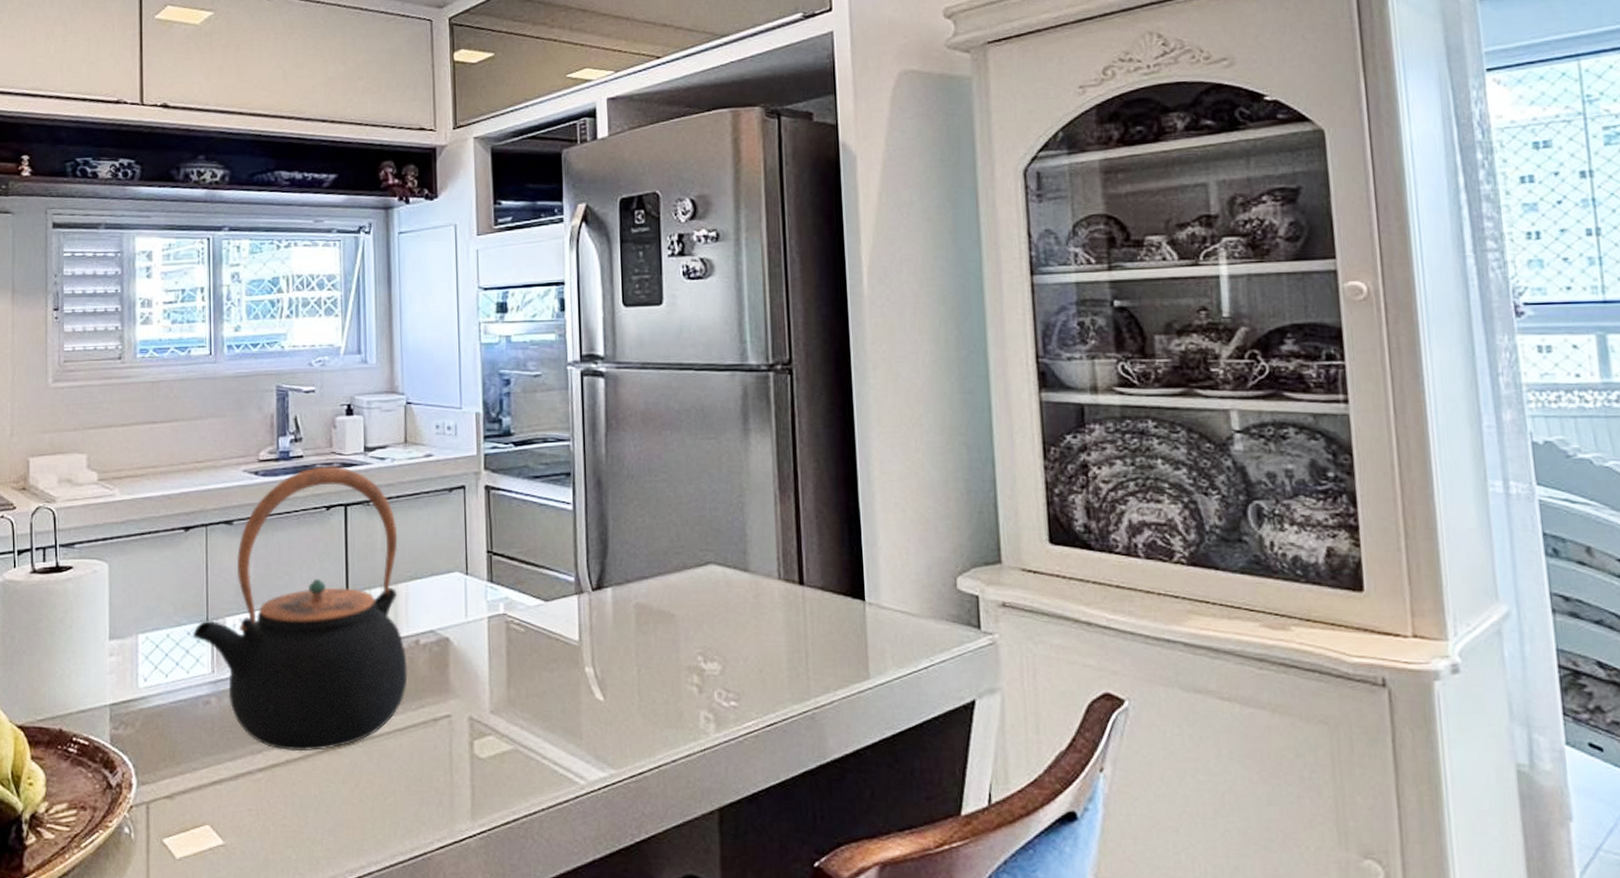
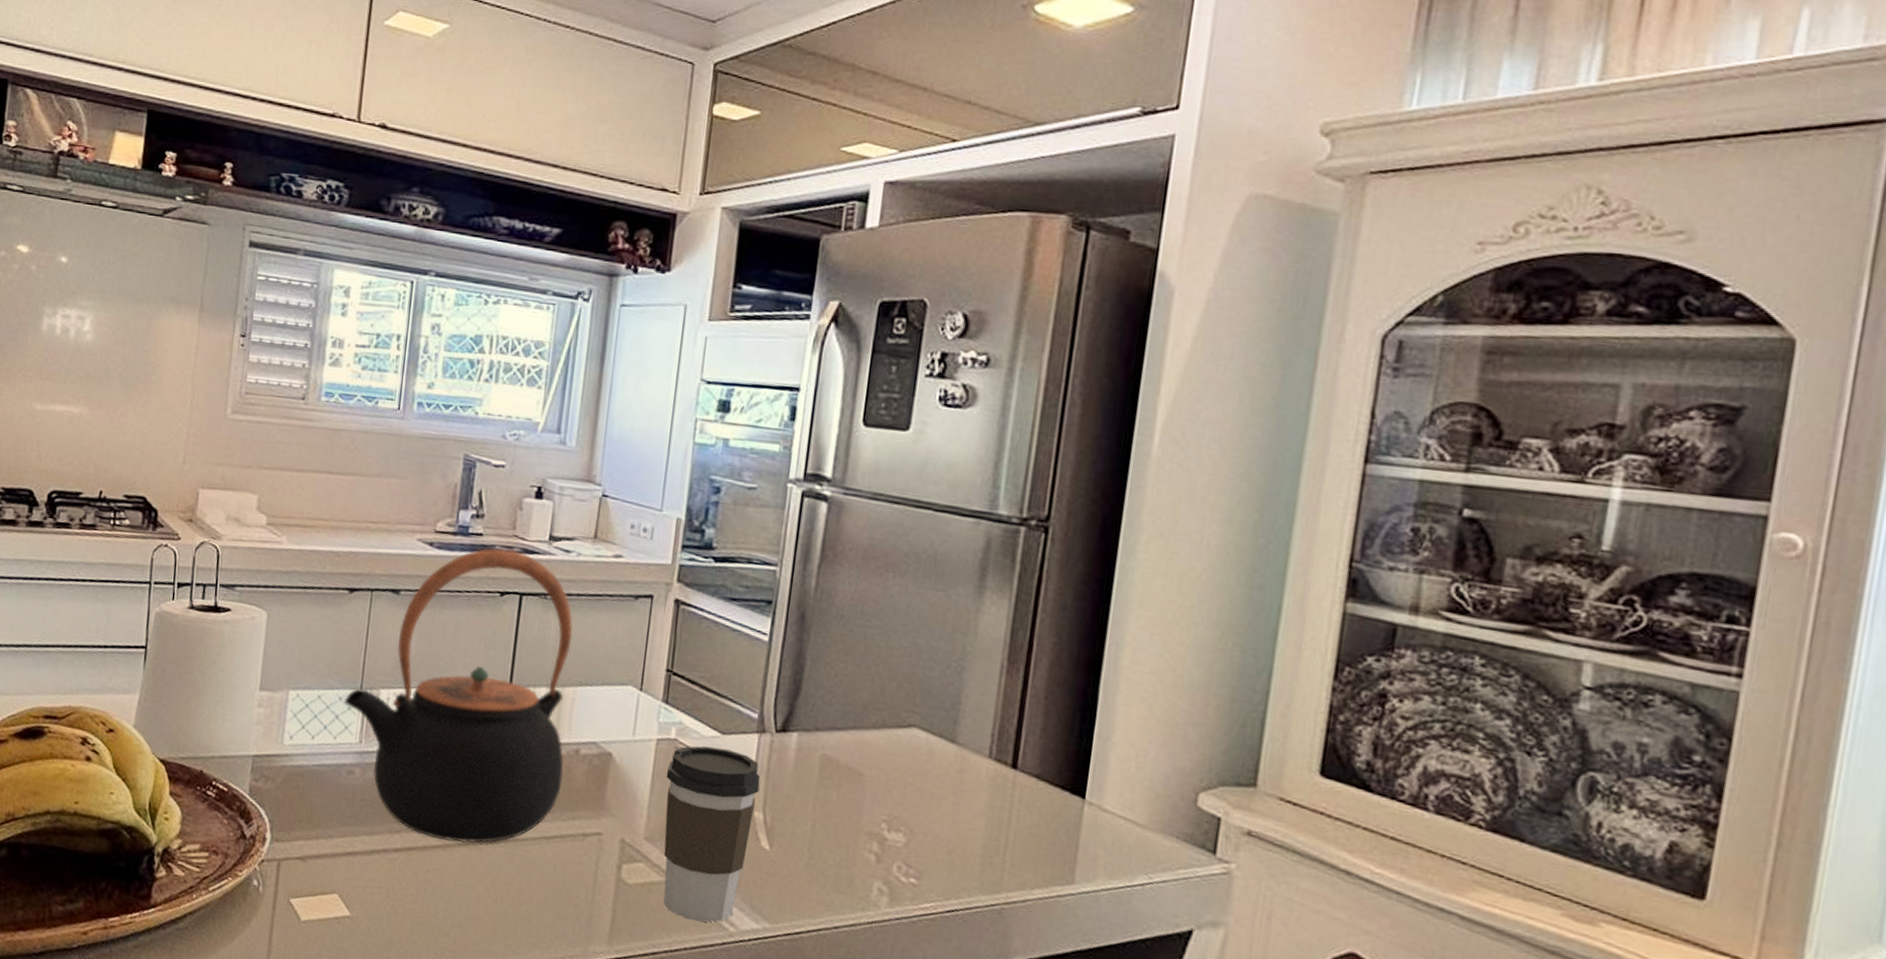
coffee cup: none [501,615,586,781] -> present [663,745,761,923]

